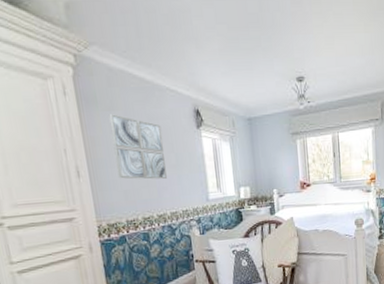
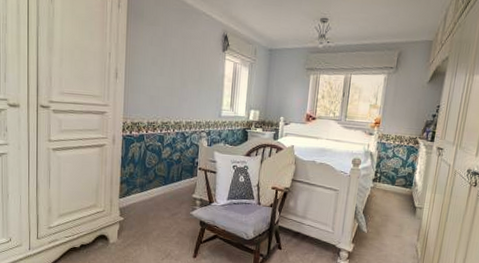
wall art: present [109,114,167,179] -> none [148,28,192,91]

